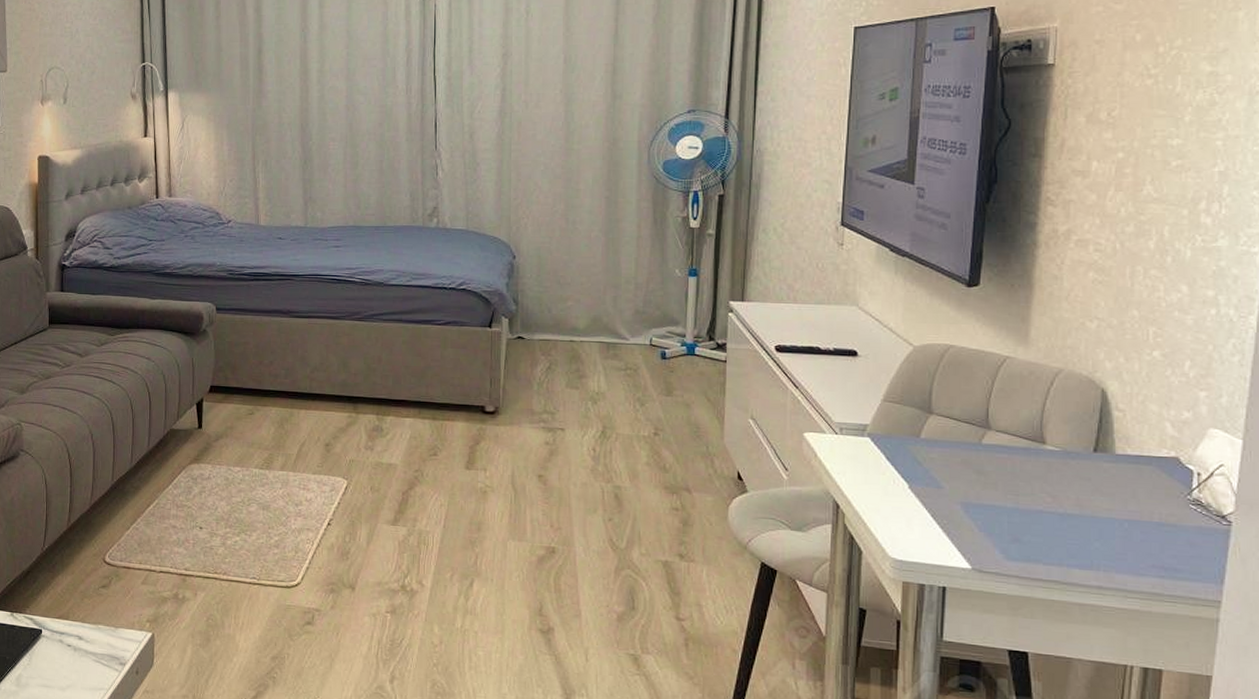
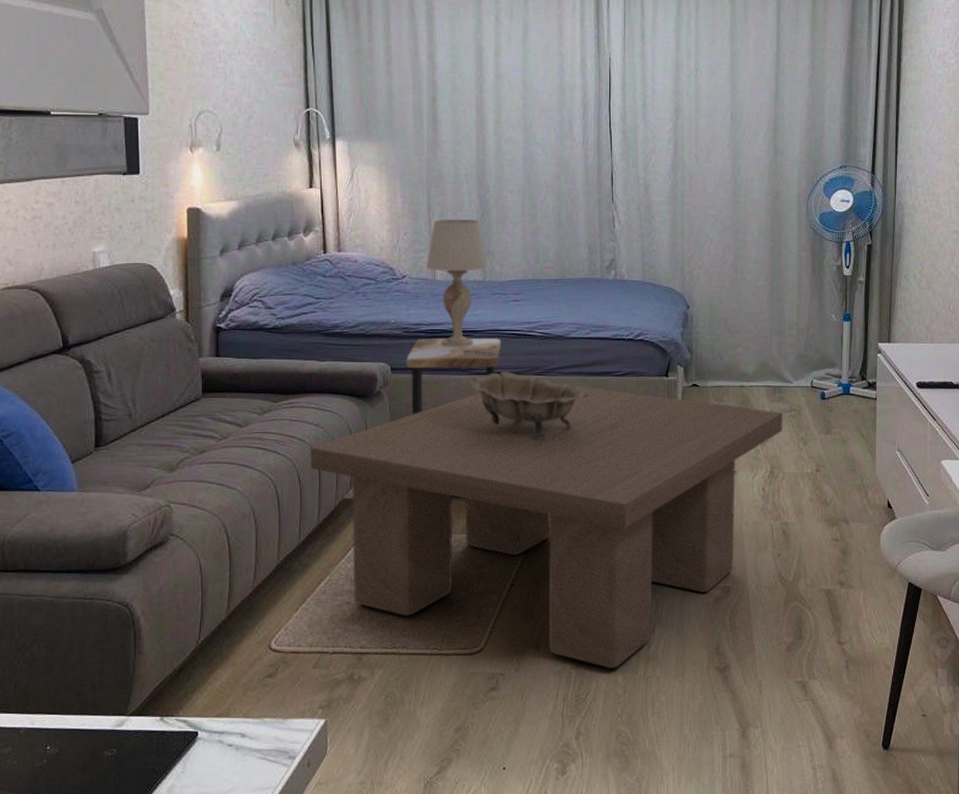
coffee table: none [142,333,617,617] -> present [310,386,783,668]
side table: none [230,281,321,354] -> present [406,338,501,415]
table lamp: none [251,167,309,290] -> present [427,219,488,347]
decorative bowl: none [289,315,409,386] -> present [469,371,590,442]

